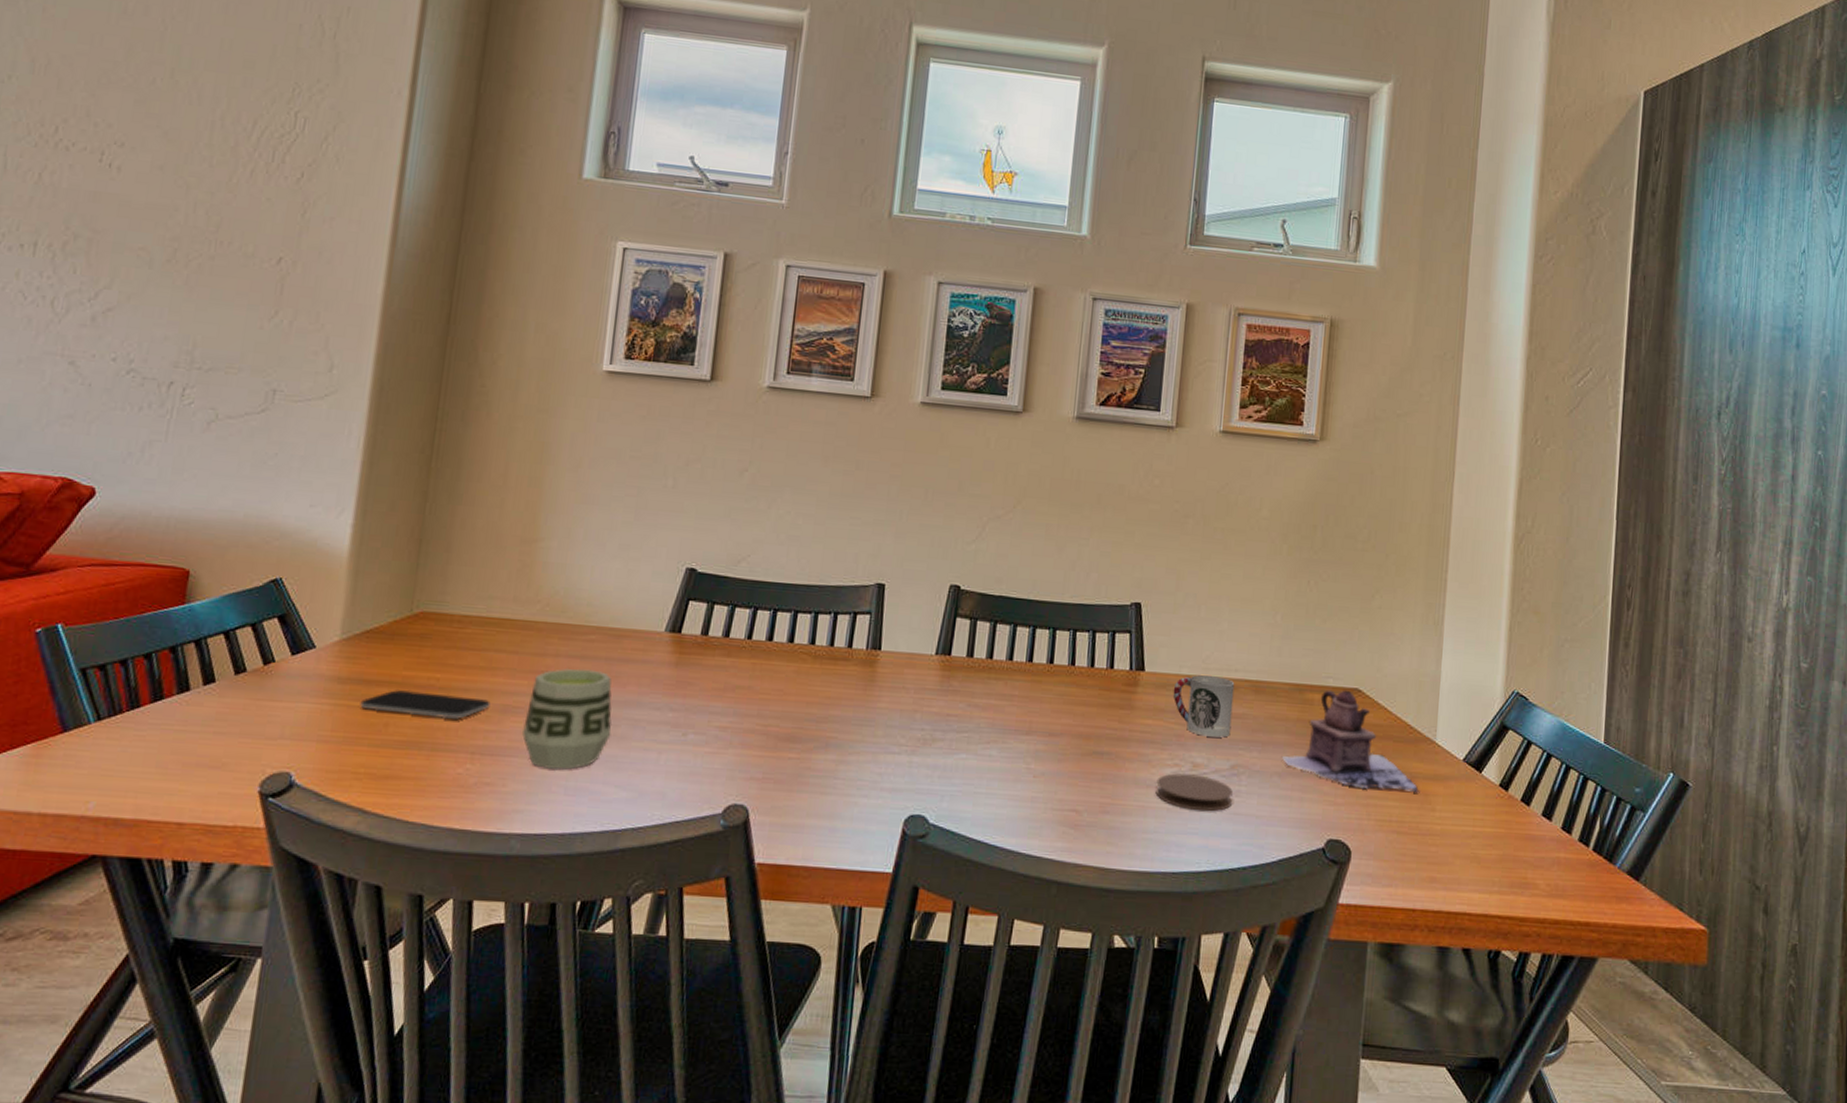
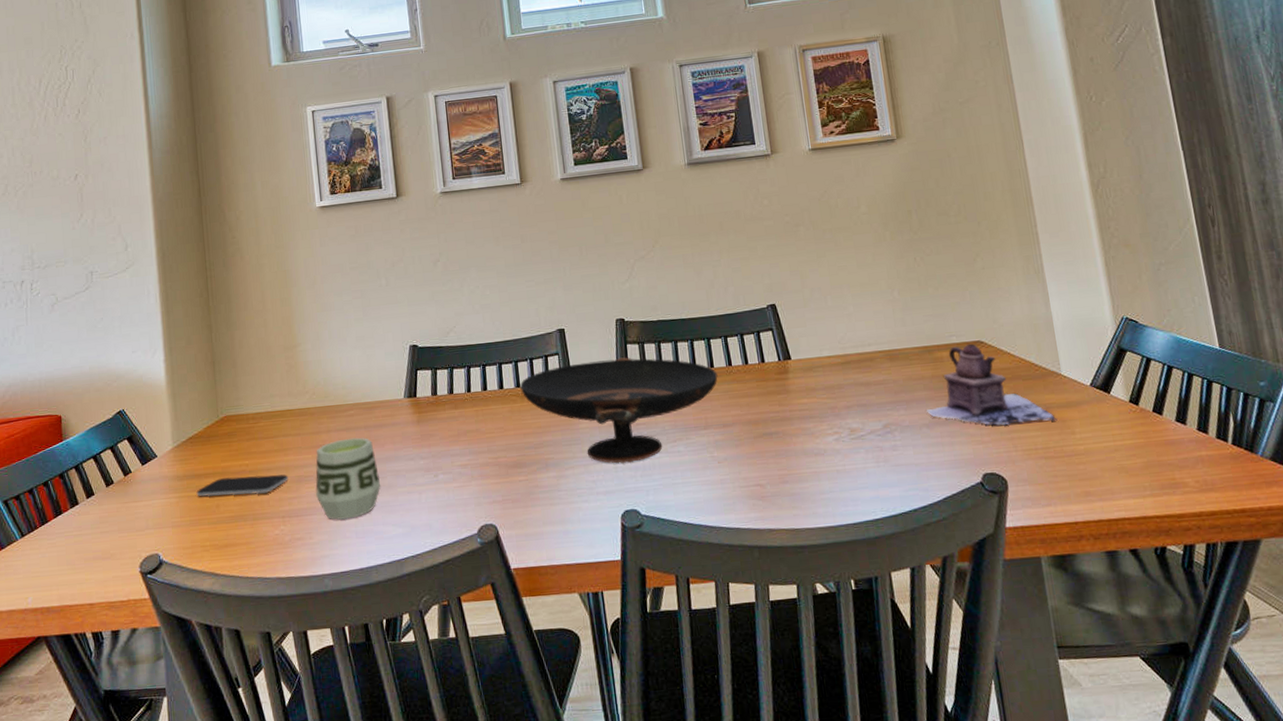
decorative bowl: none [815,628,1056,759] -> present [520,357,718,464]
coaster: present [1155,772,1233,812] -> none [822,437,892,469]
cup: present [1172,675,1235,738] -> none [819,352,877,405]

